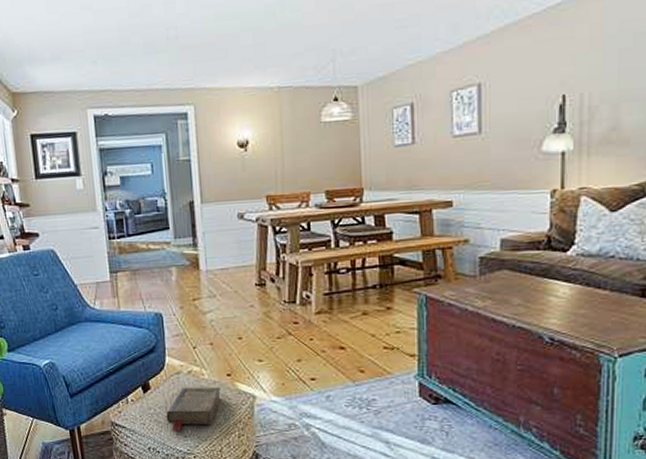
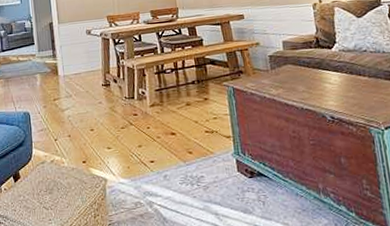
book: present [166,387,221,431] -> none [33,173,79,216]

